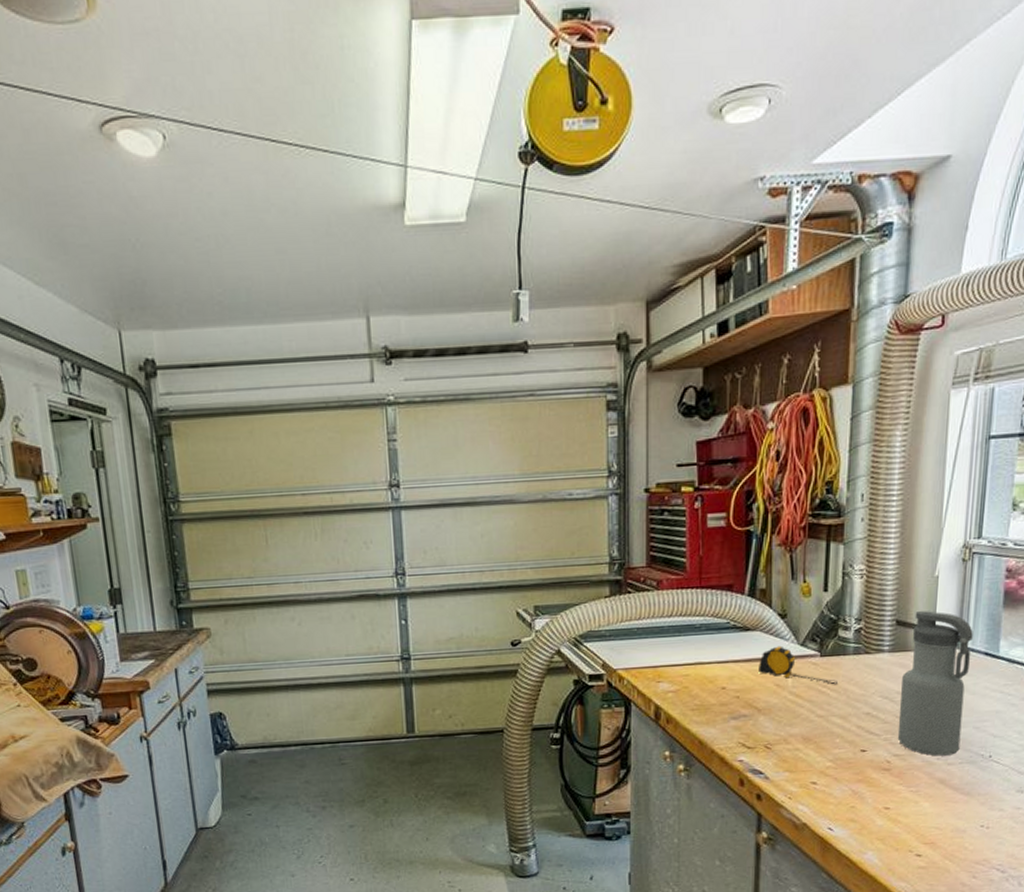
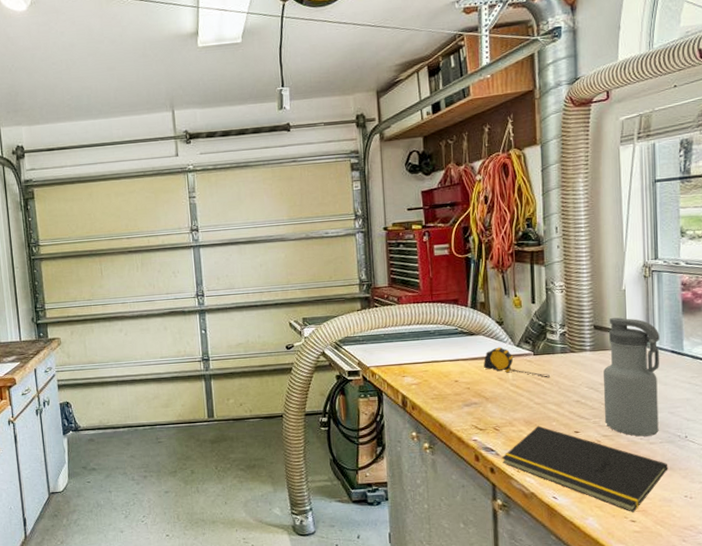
notepad: none [771,743,966,845] -> present [501,425,668,512]

